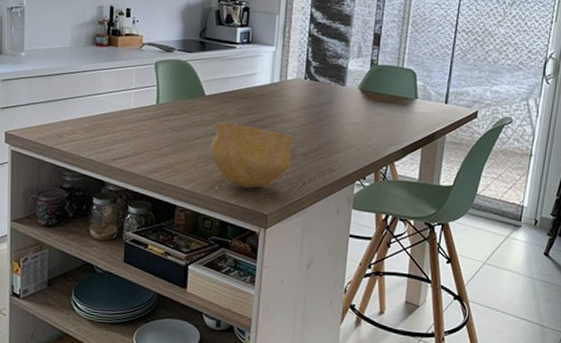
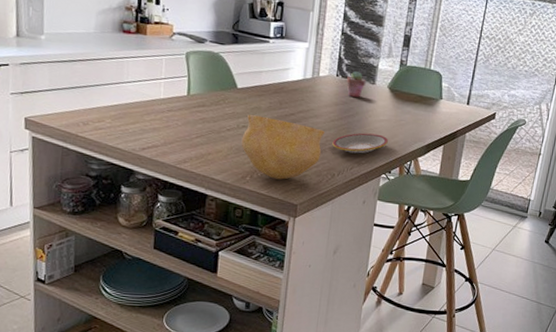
plate: none [302,137,361,160] -> present [332,133,388,154]
potted succulent: none [315,73,336,101] -> present [347,71,366,98]

